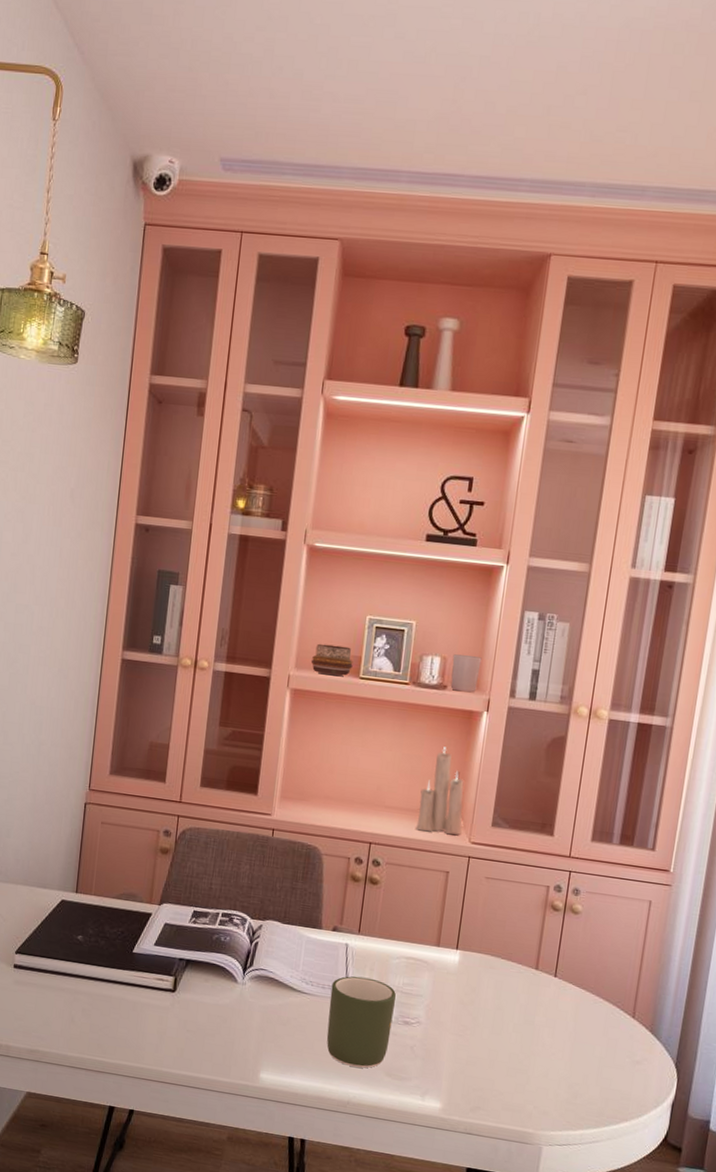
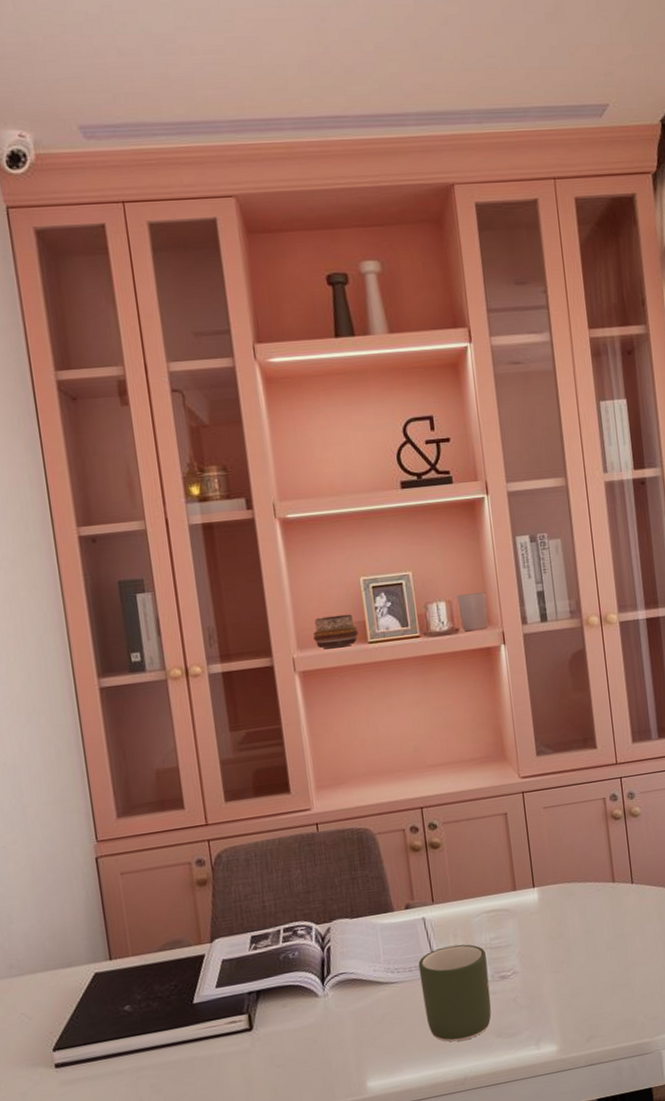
candle: present [416,747,464,835] -> none [459,690,509,781]

